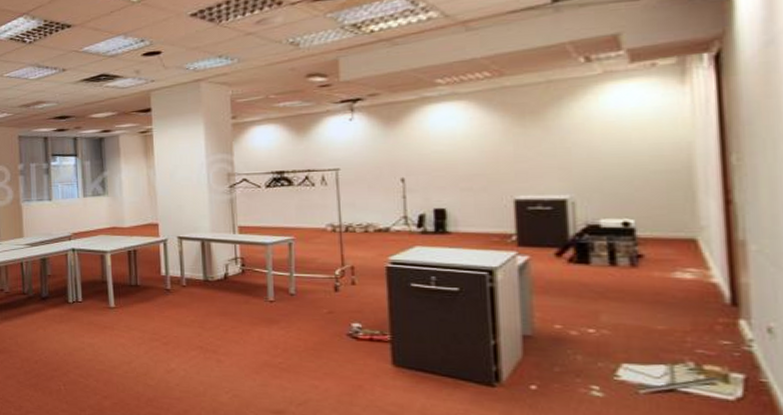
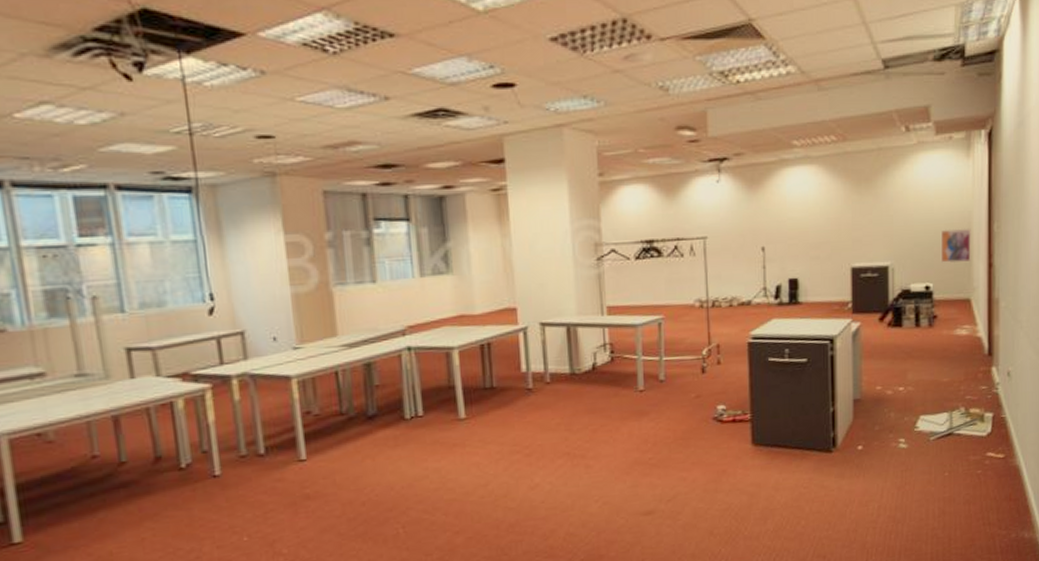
wall art: none [643,160,695,199] -> present [940,228,971,264]

